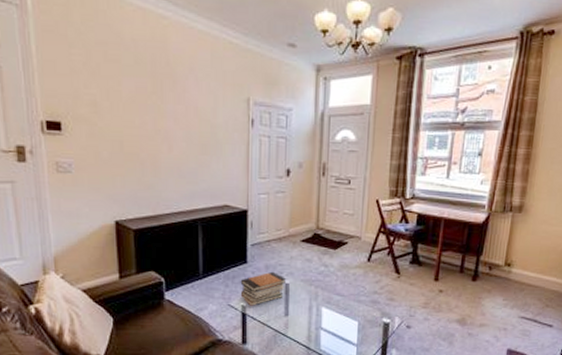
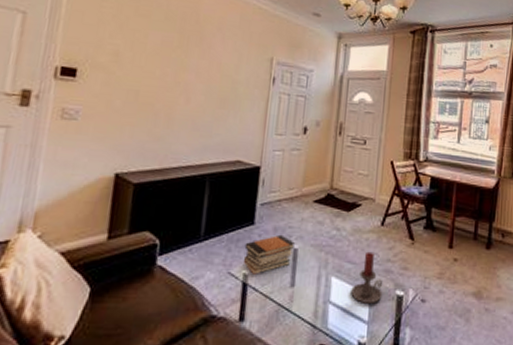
candle holder: none [340,285,371,331] -> present [351,251,383,305]

